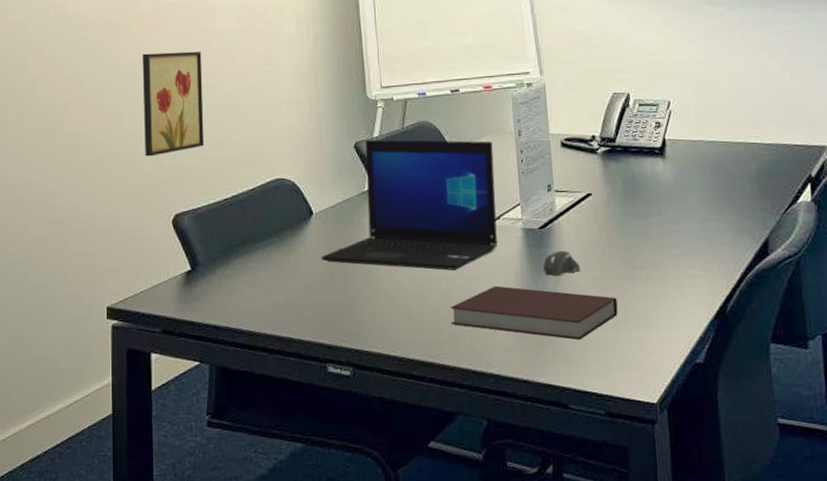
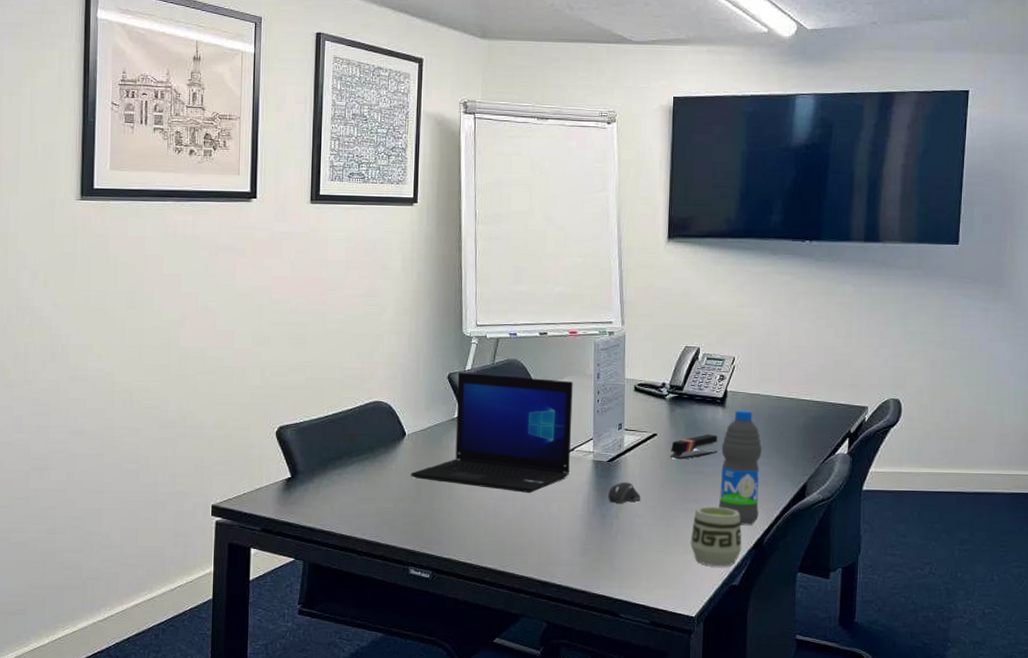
wall art: present [142,51,205,157] -> none [254,277,312,373]
notebook: present [450,285,618,341] -> none [522,508,670,560]
stapler: none [608,189,662,221] -> present [670,434,718,460]
cup: none [642,272,703,343] -> present [690,507,742,567]
water bottle: none [665,159,718,291] -> present [718,410,762,525]

